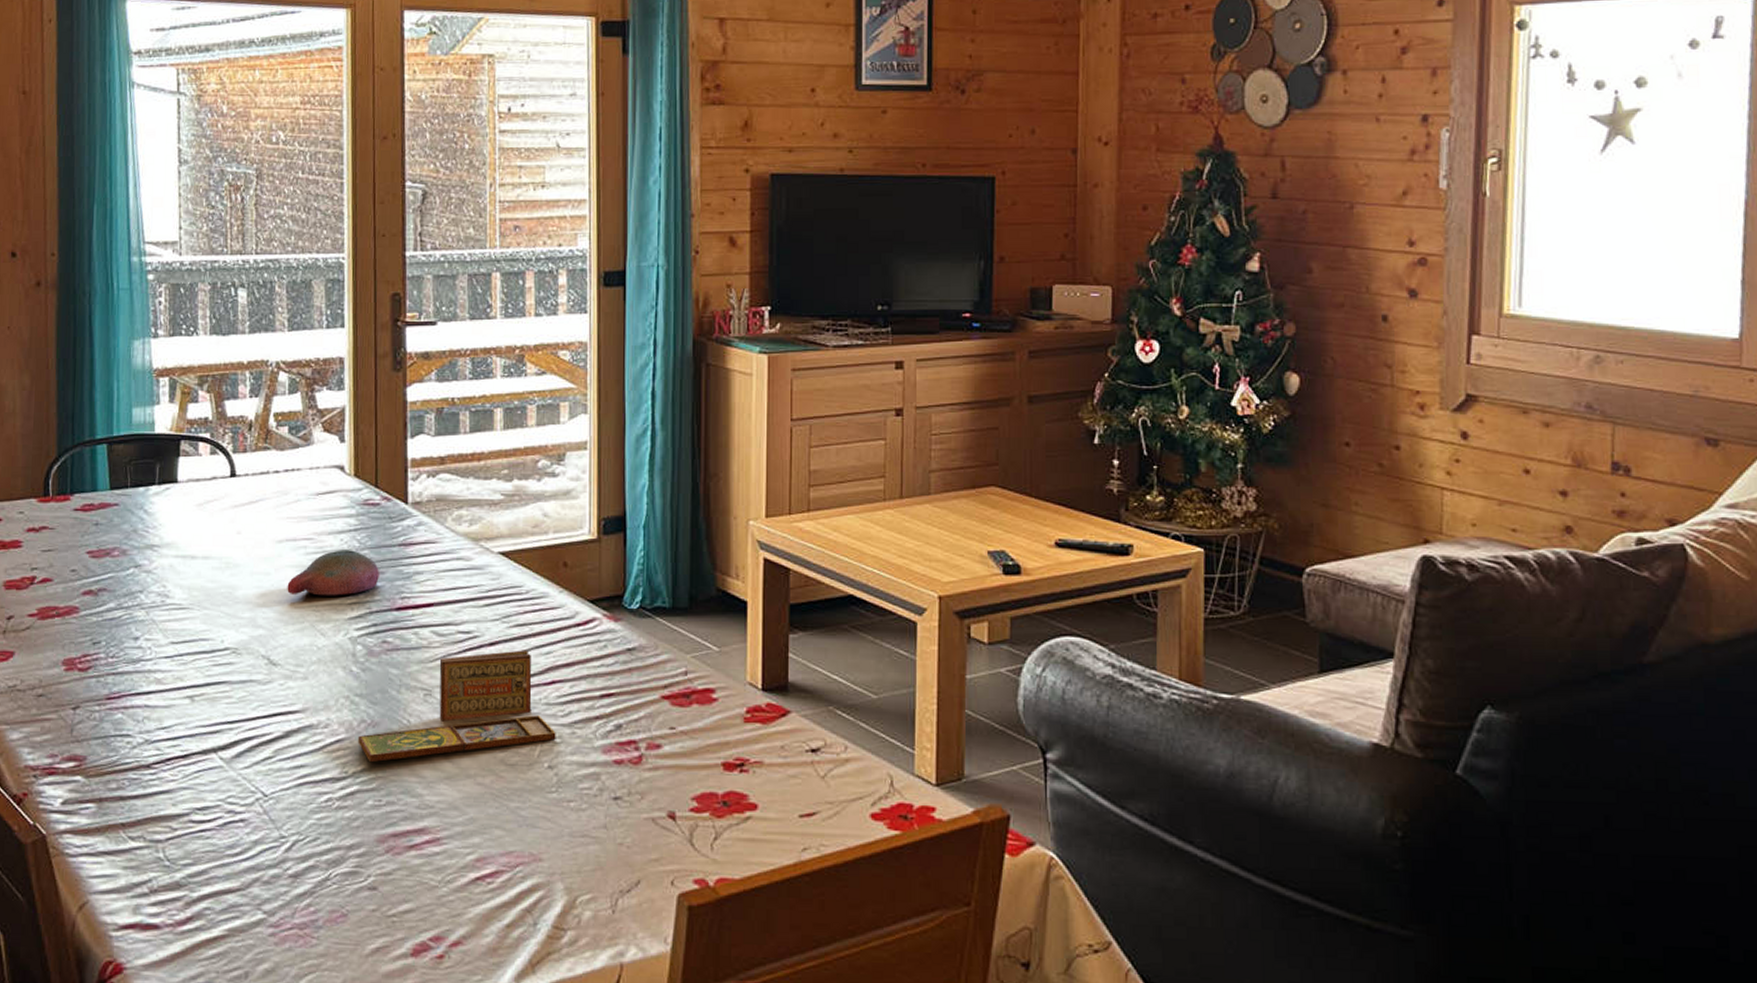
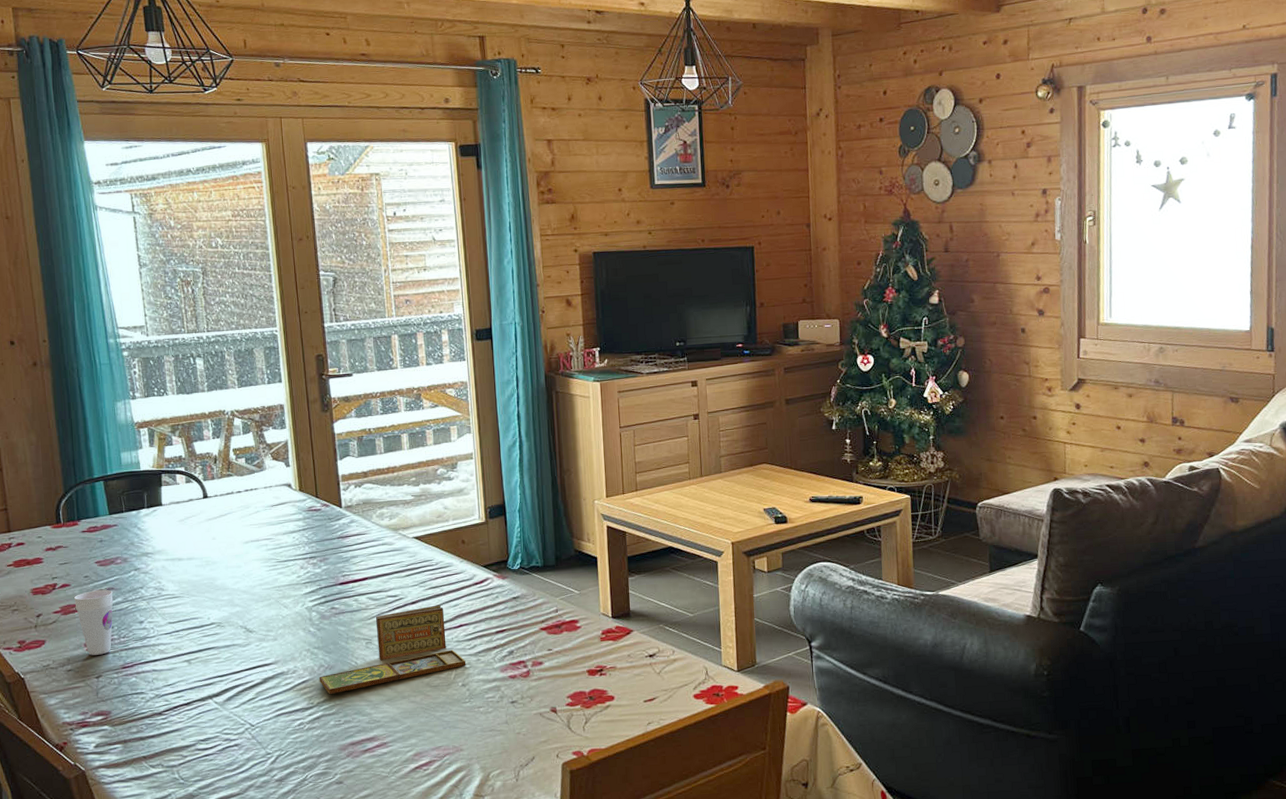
cup: none [55,590,105,678] -> present [73,590,114,656]
bowl: present [287,550,379,596] -> none [255,544,325,580]

